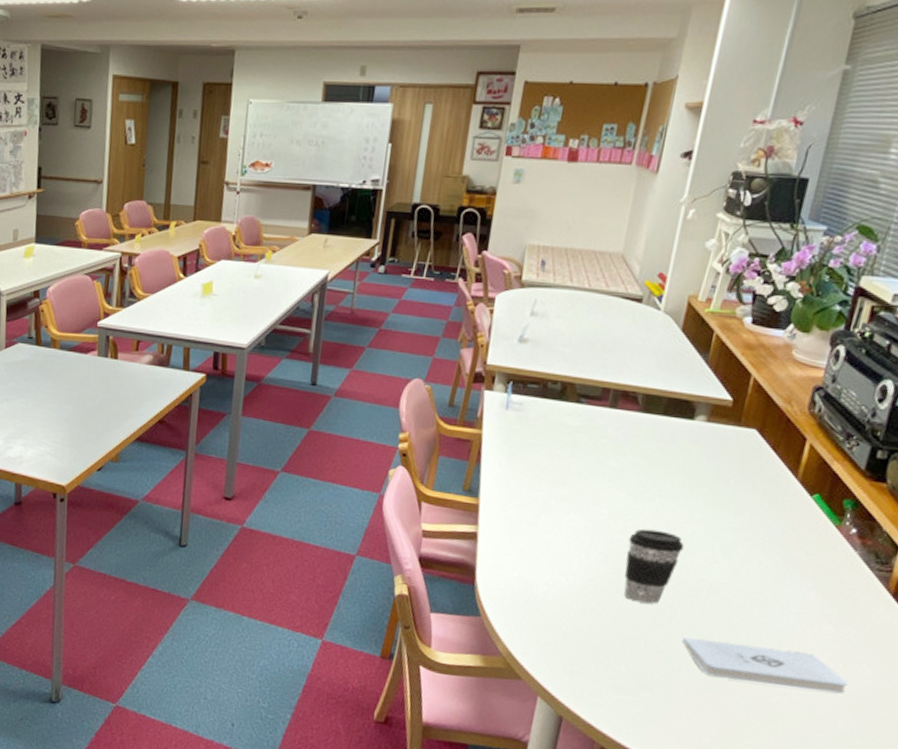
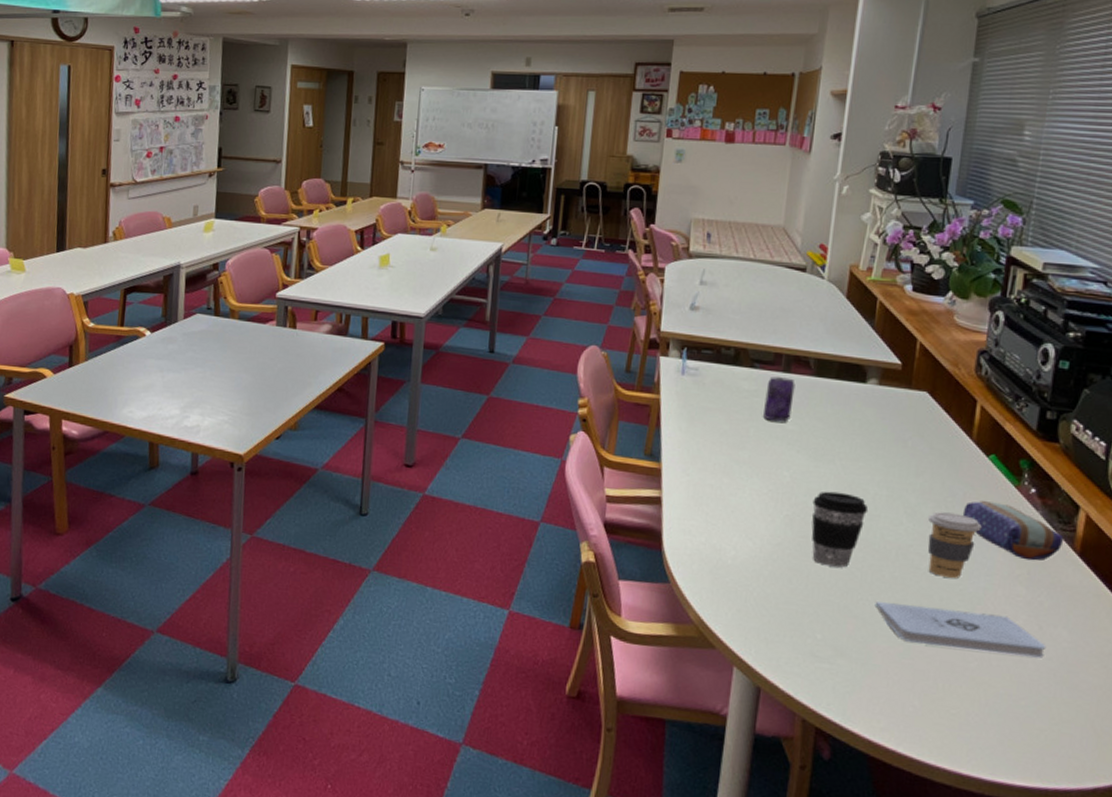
beverage can: none [584,412,621,459] -> present [762,376,795,422]
coffee cup: none [738,550,798,616] -> present [927,512,982,578]
pencil case: none [779,539,880,600] -> present [962,500,1064,561]

